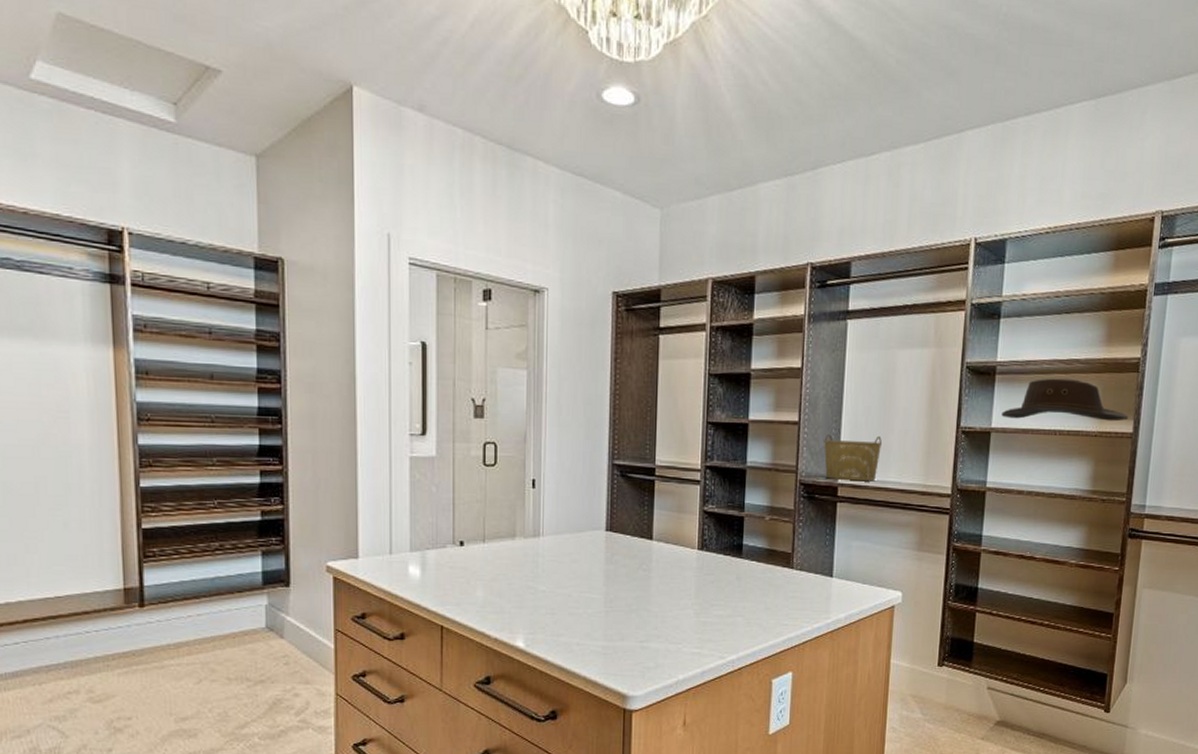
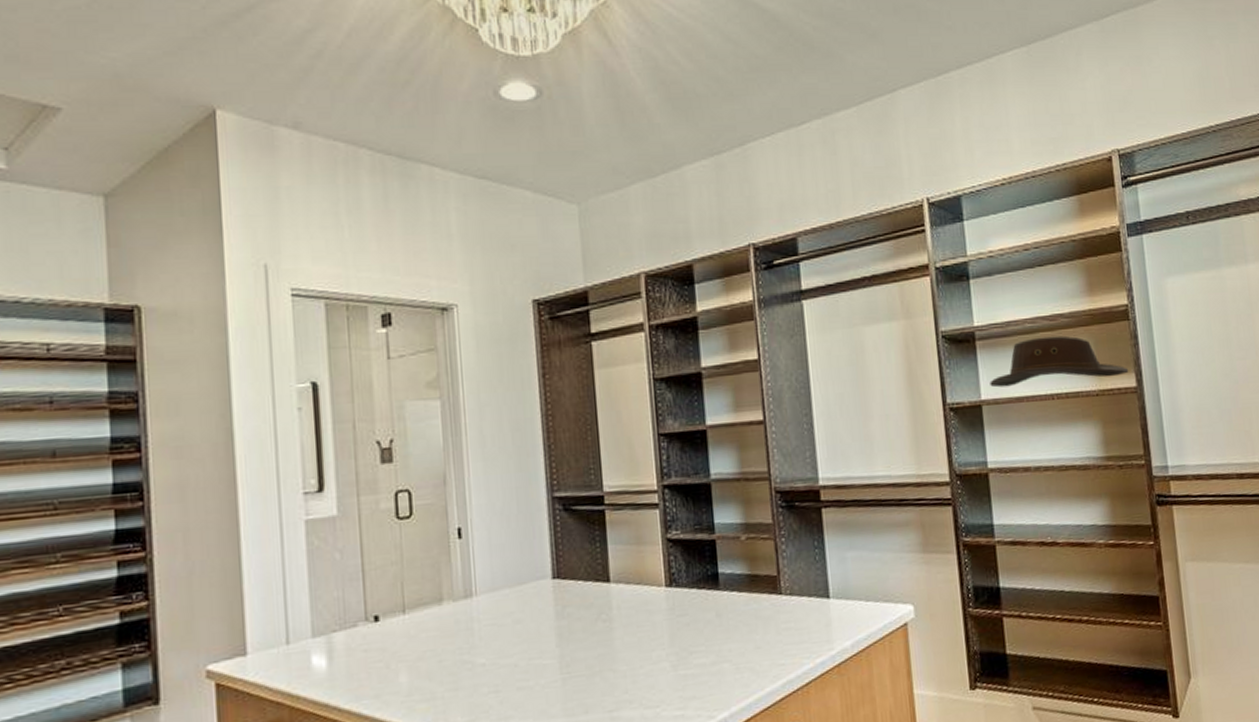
basket: present [824,433,882,482] -> none [796,424,863,483]

